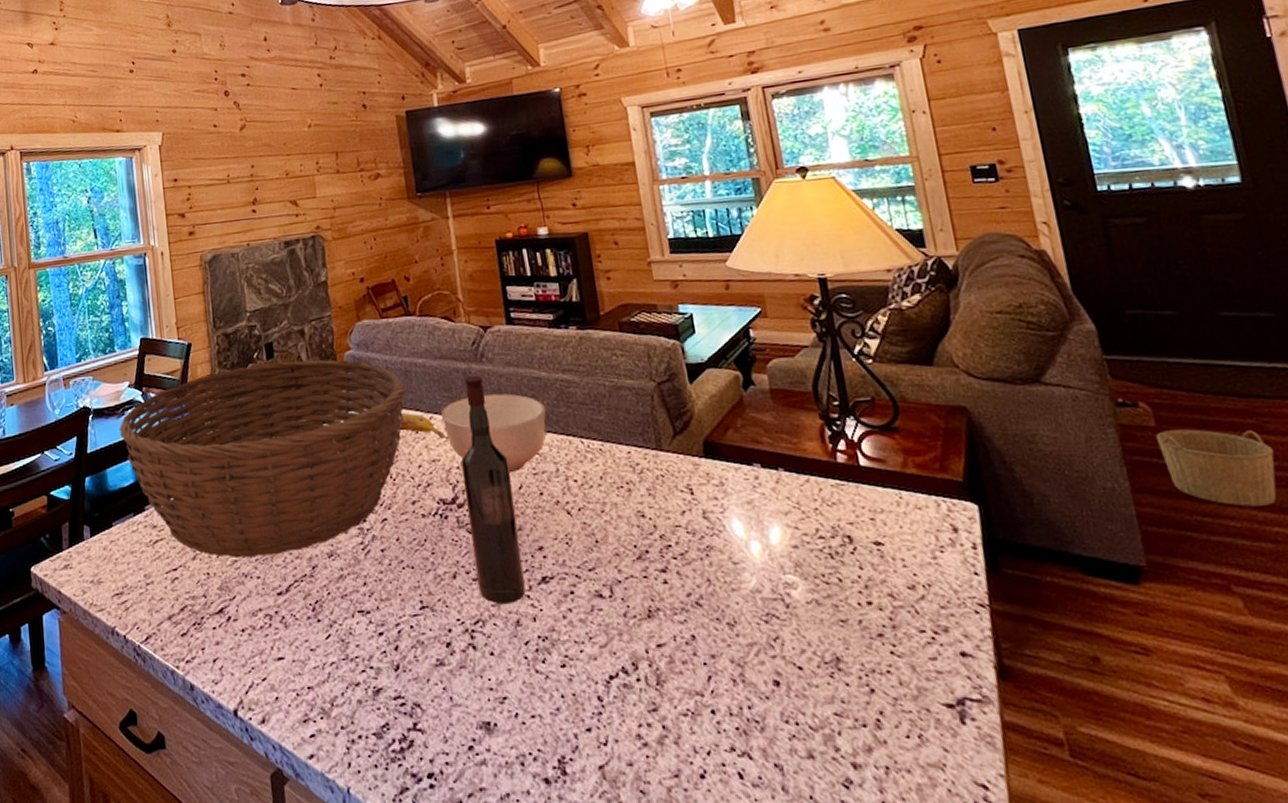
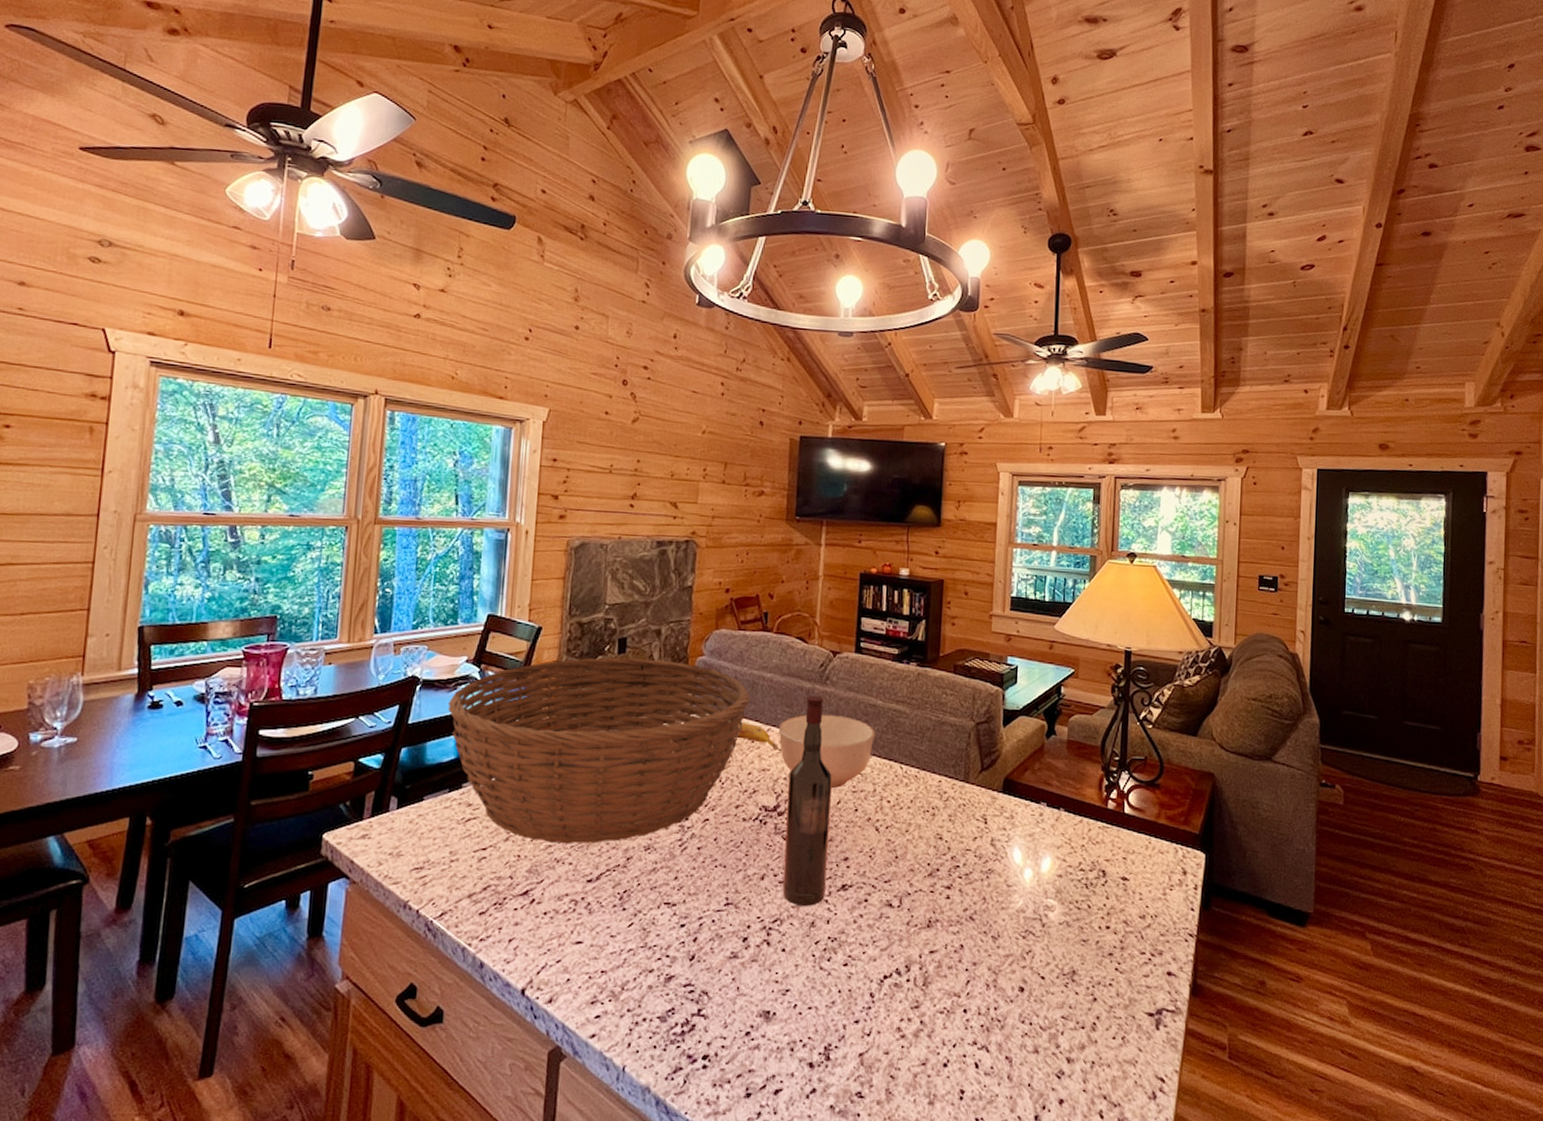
basket: present [1155,429,1277,507] -> none [1341,809,1416,874]

